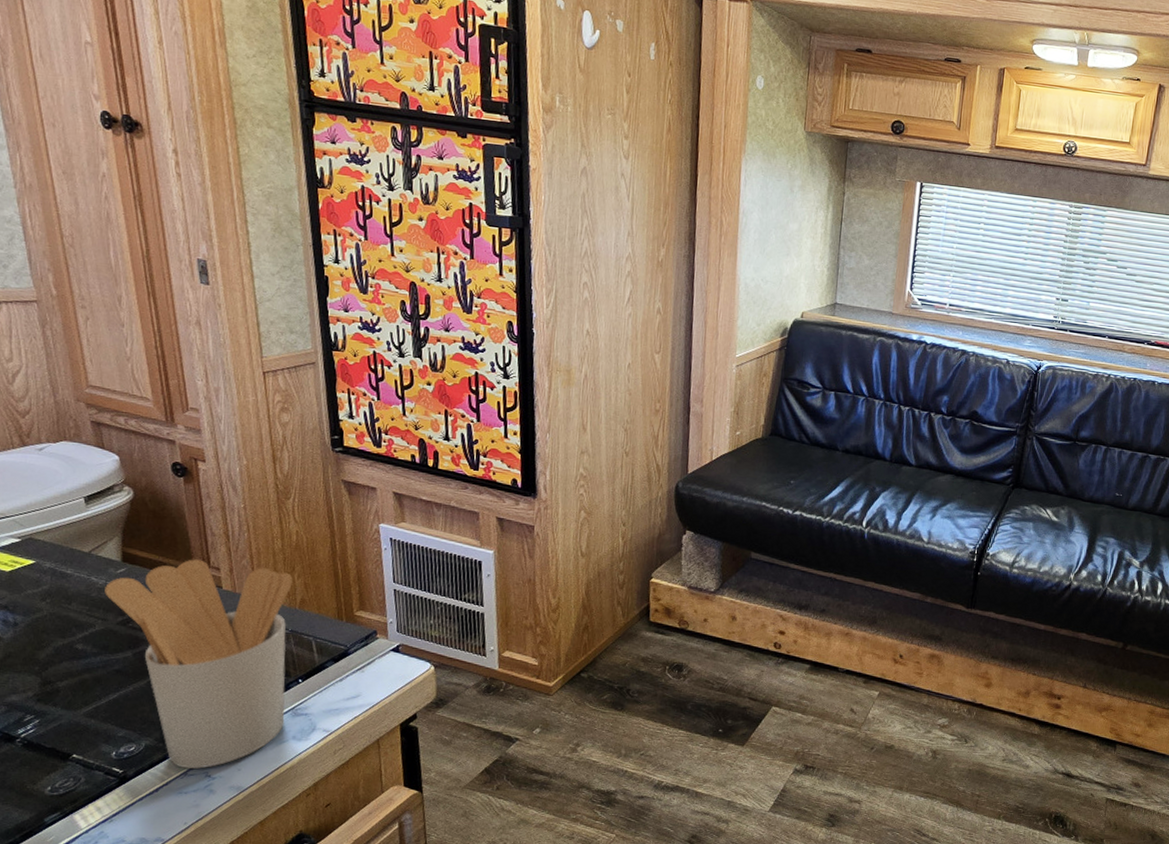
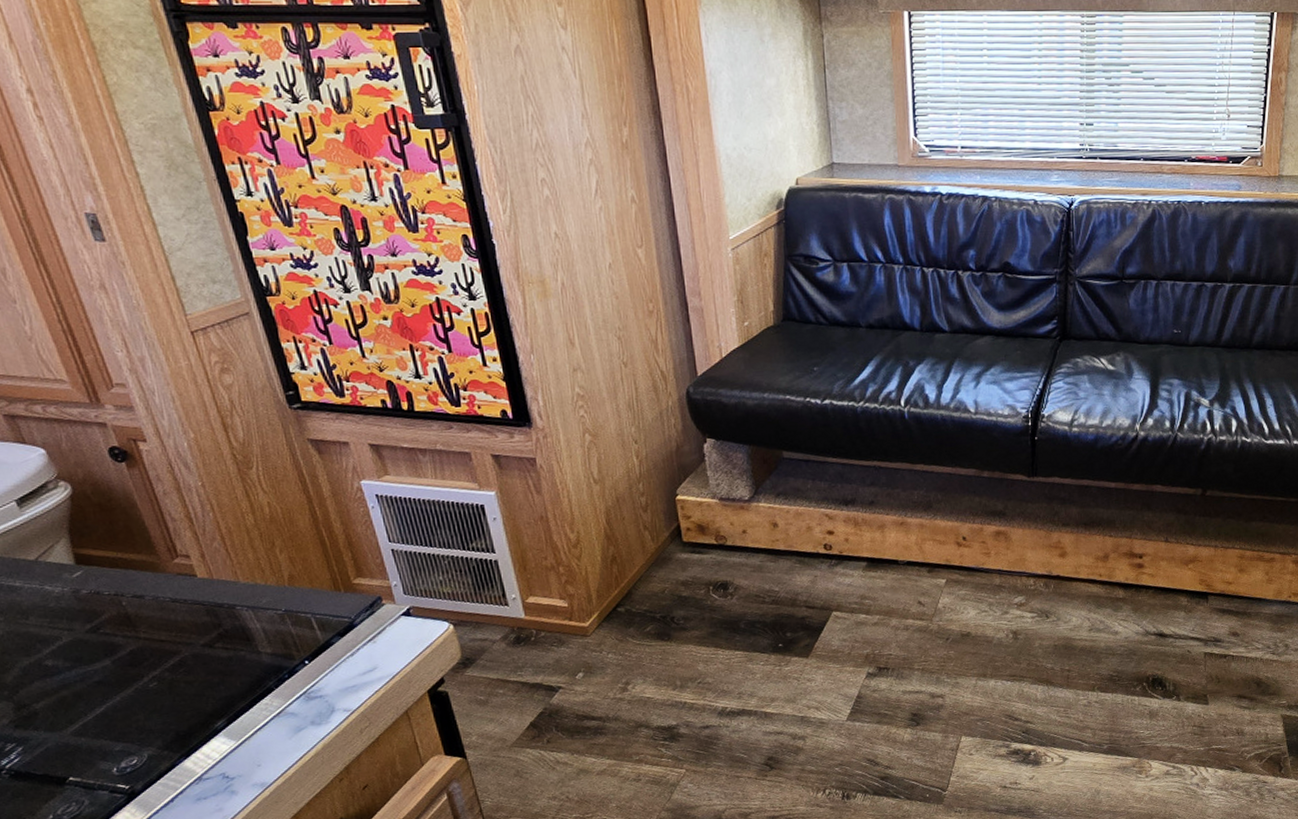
utensil holder: present [105,559,293,769] -> none [63,547,299,773]

